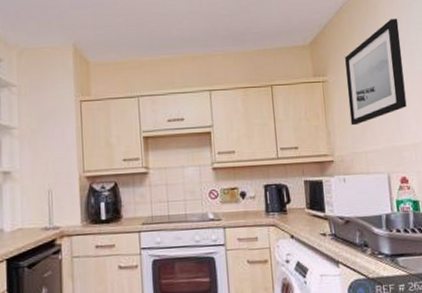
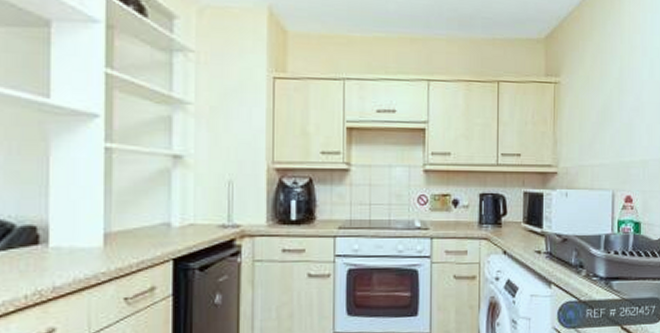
wall art: present [345,19,407,126] -> none [580,19,643,135]

